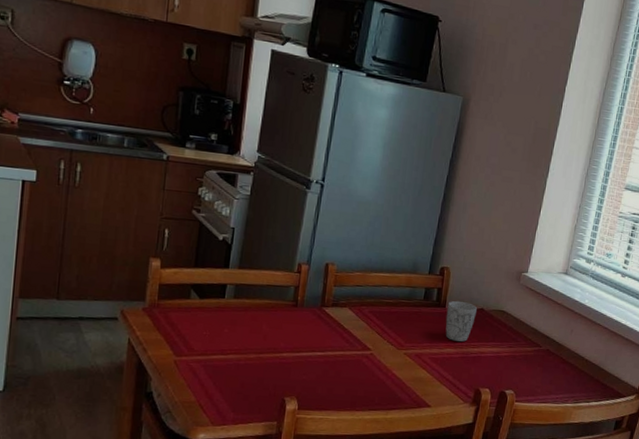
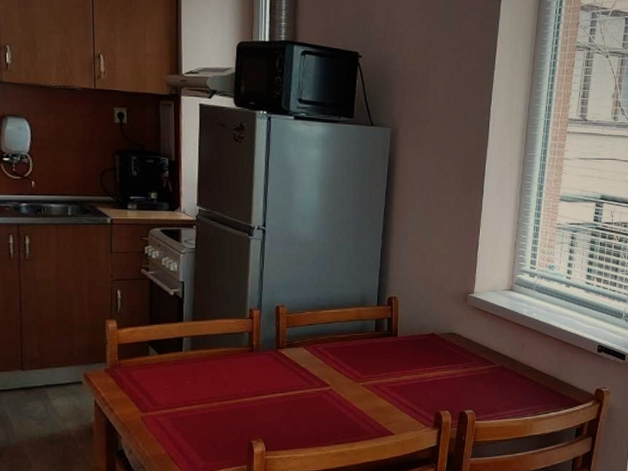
mug: present [445,300,477,342] -> none [399,328,428,368]

